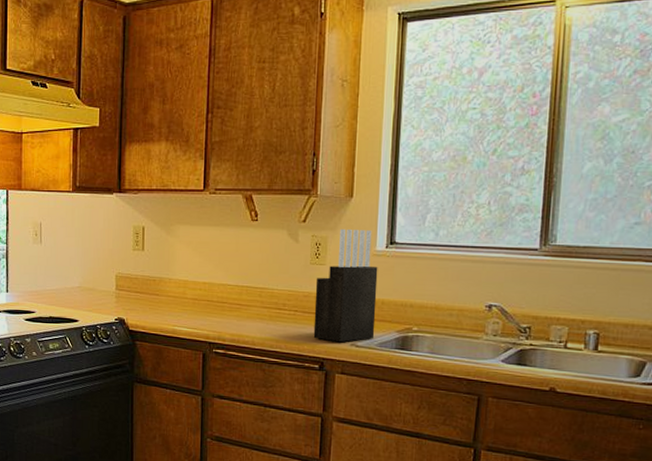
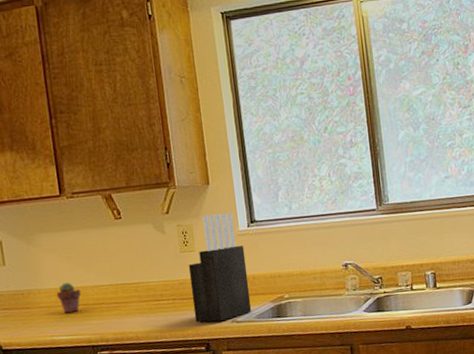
potted succulent: none [184,276,208,306] -> present [56,282,82,313]

